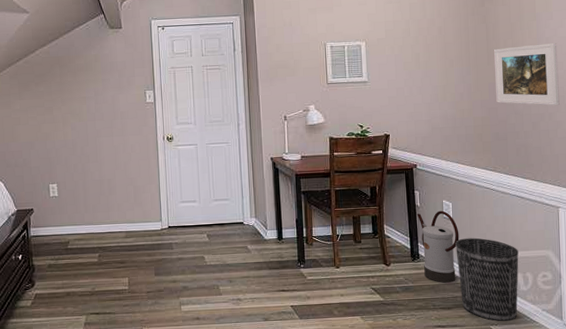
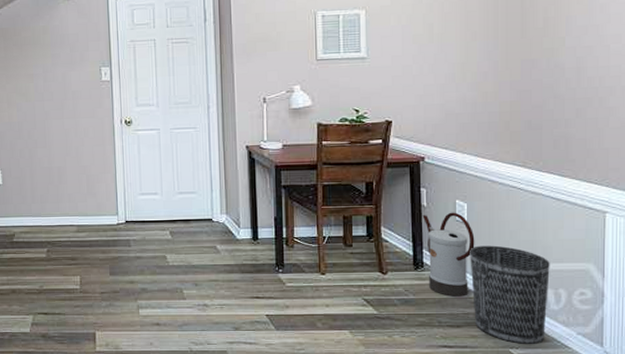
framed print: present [493,43,560,106] -> none [529,10,615,89]

